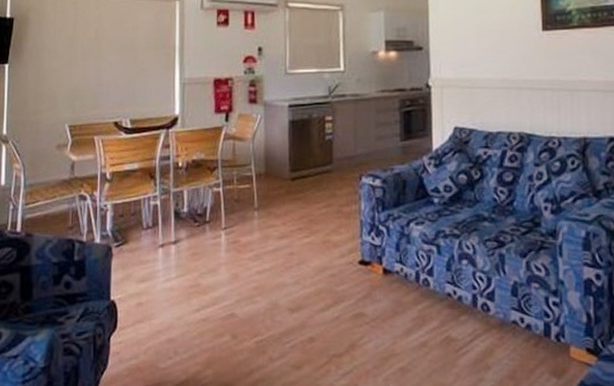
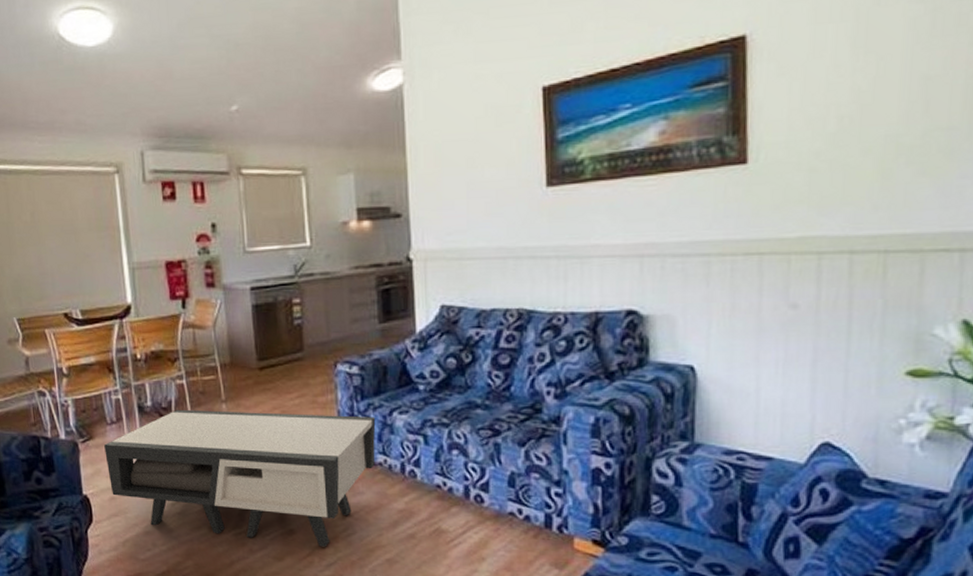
coffee table: none [137,216,394,355] -> present [104,409,376,547]

